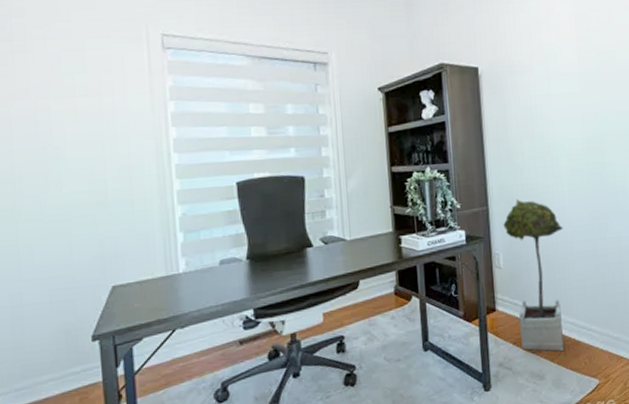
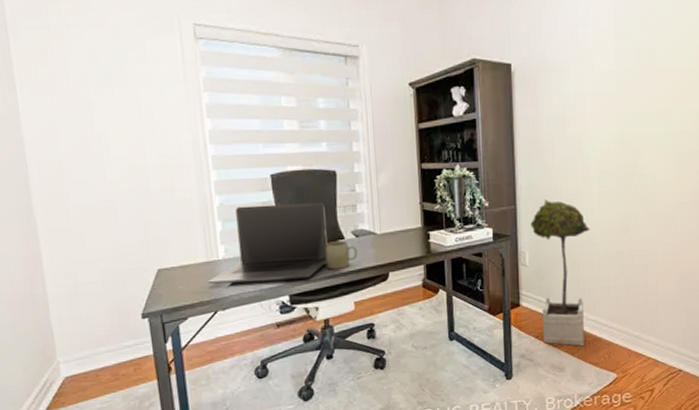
laptop computer: none [165,209,295,301] -> present [207,202,328,285]
mug: none [292,248,327,279] -> present [325,241,358,269]

